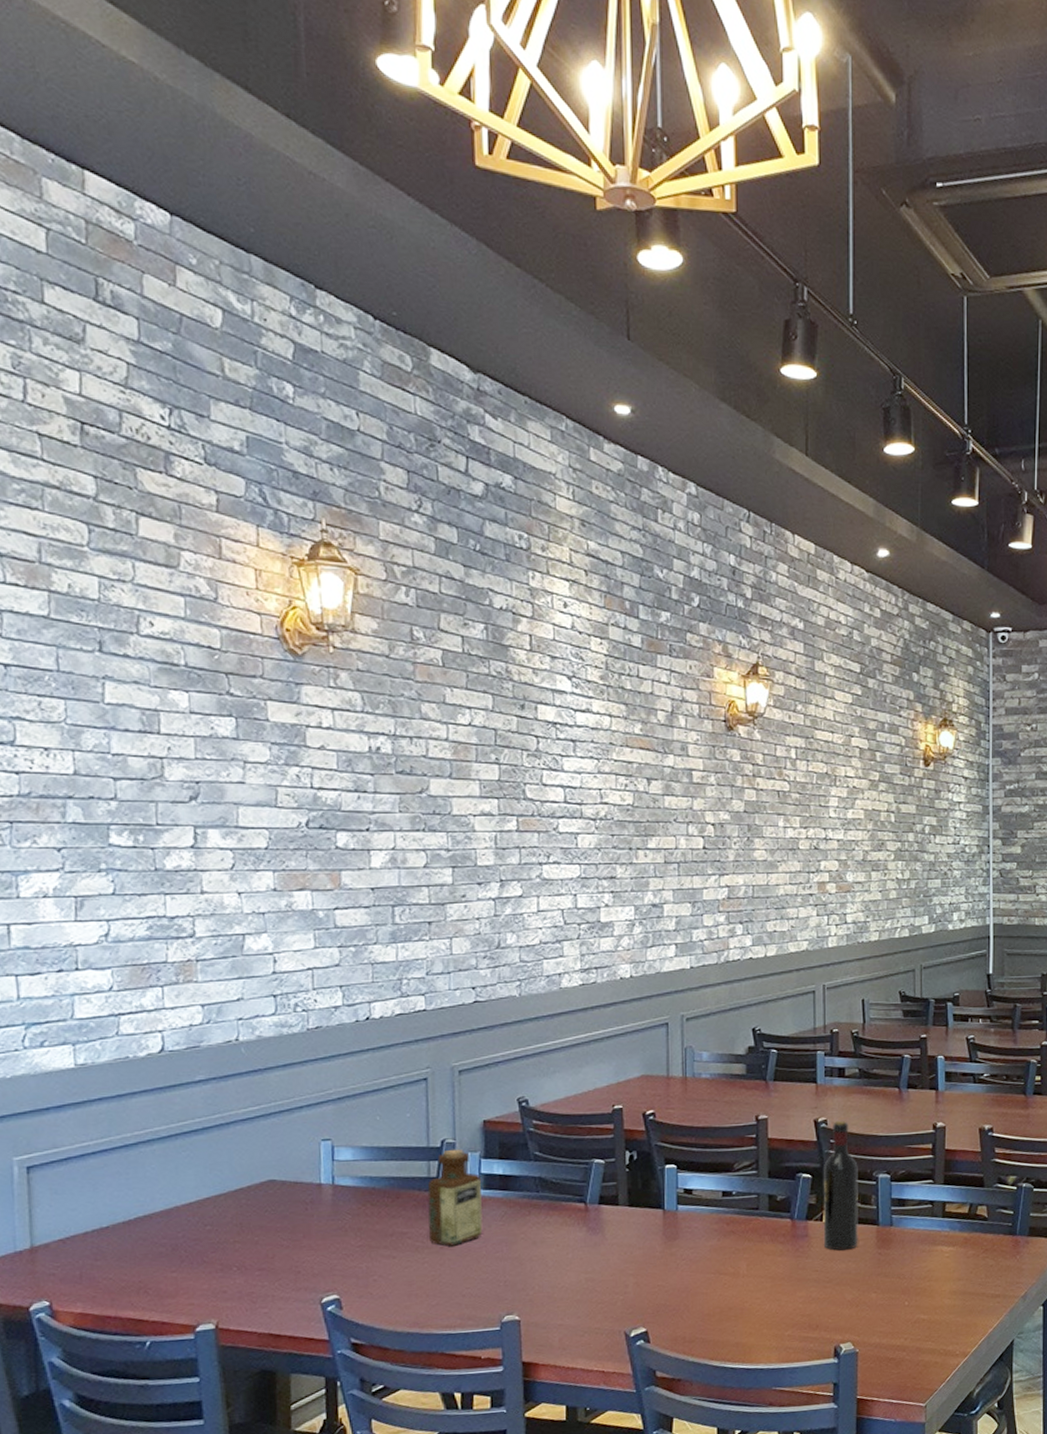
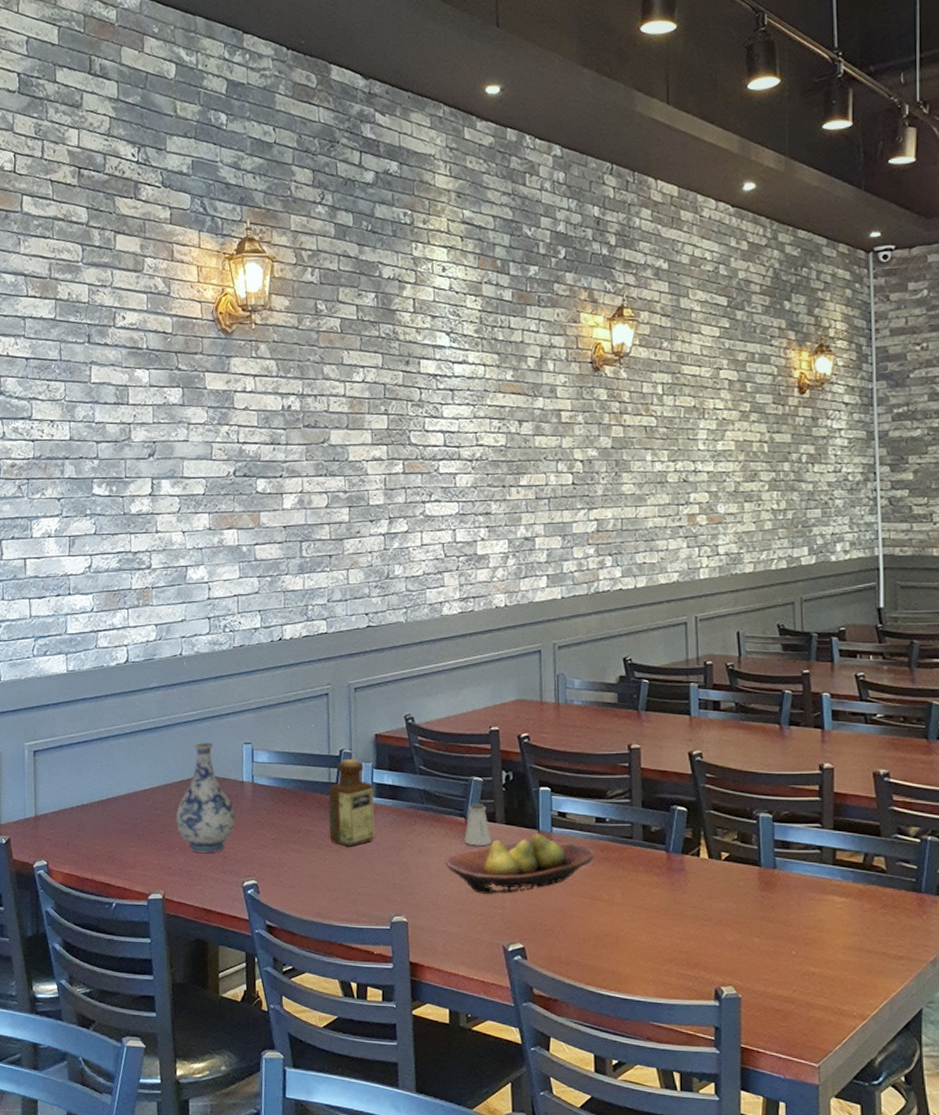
vase: none [232,1141,312,1270] -> present [175,742,236,853]
fruit bowl: none [562,1212,720,1281] -> present [445,833,594,894]
saltshaker: none [584,1186,614,1232] -> present [464,802,492,846]
wine bottle: present [823,1121,858,1251] -> none [700,755,739,889]

